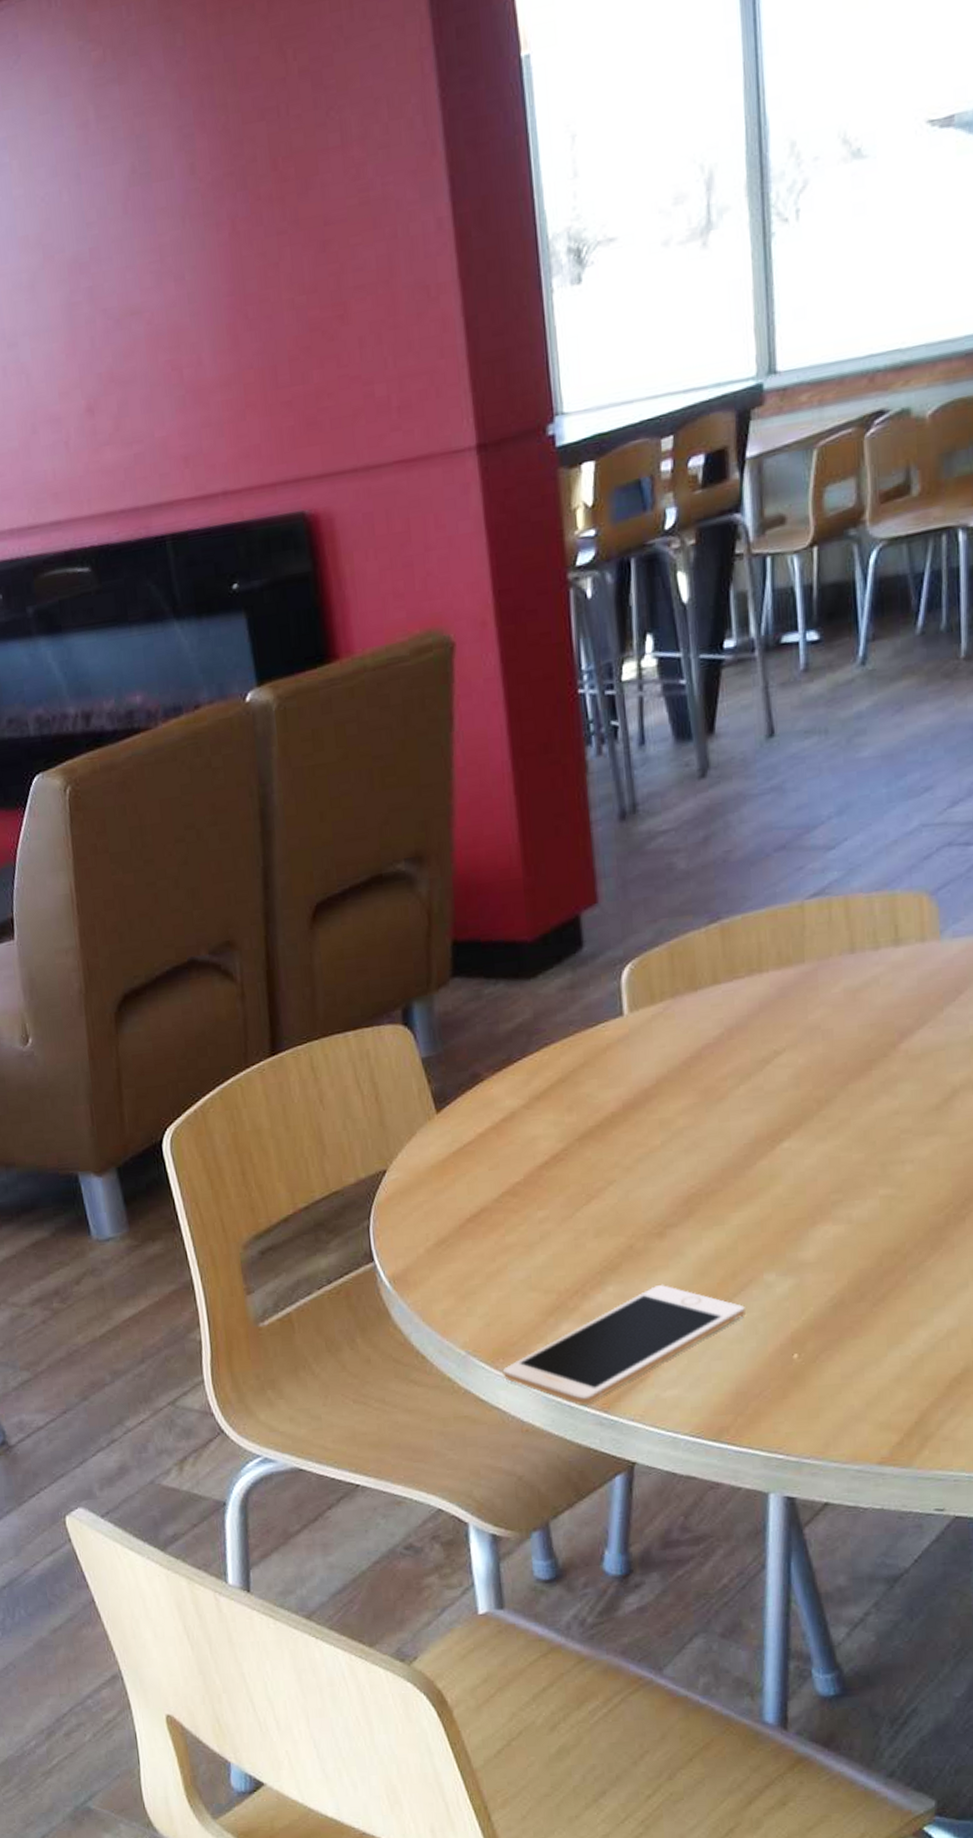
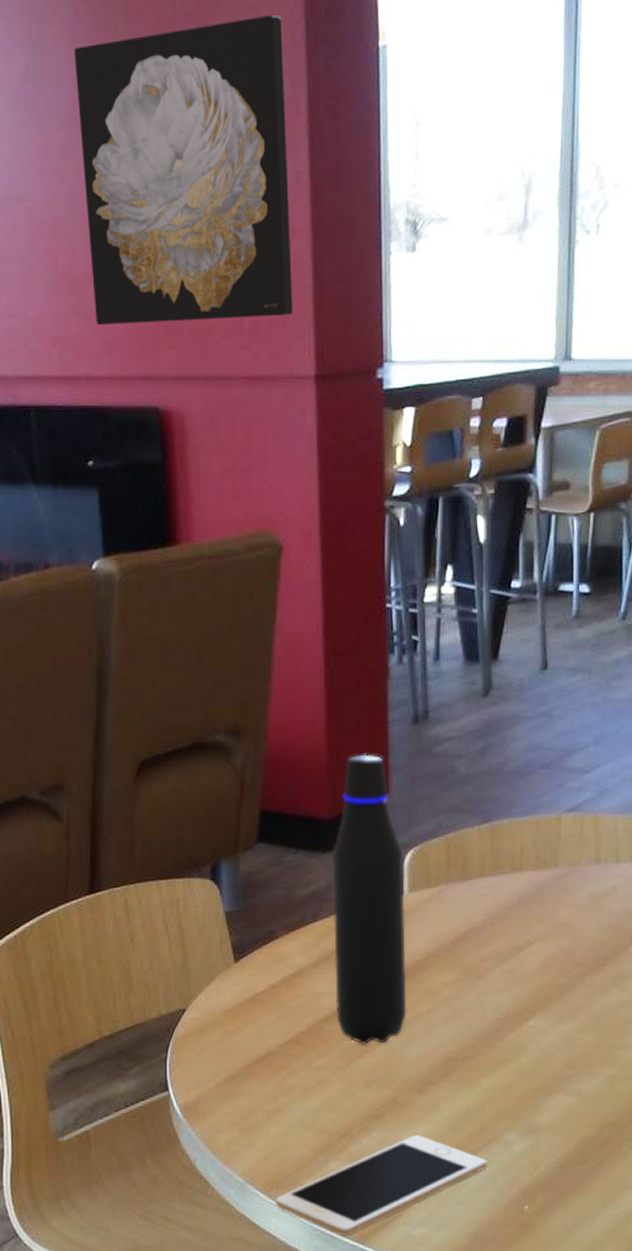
wall art: none [181,48,446,434] -> present [74,15,293,326]
water bottle: none [536,862,638,1190] -> present [331,754,407,1045]

